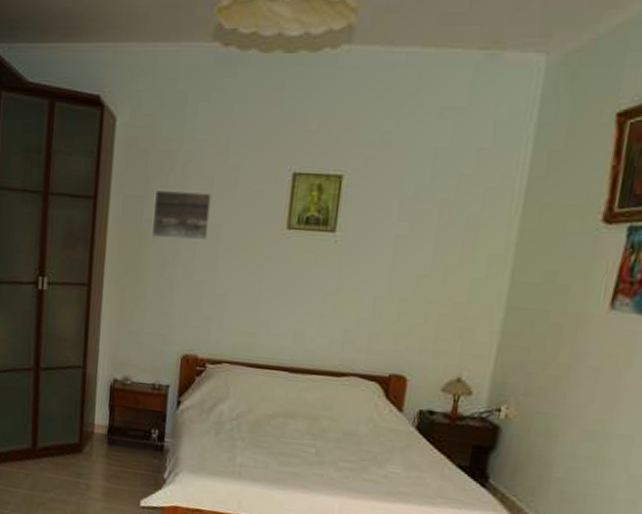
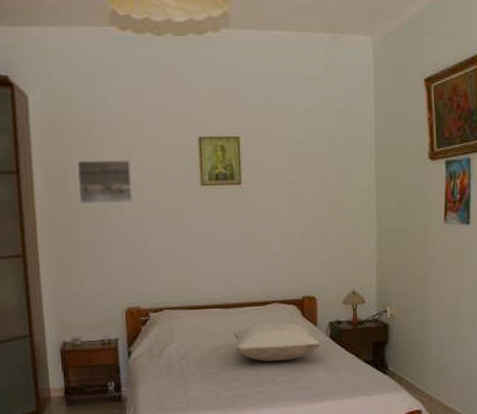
pillow: none [296,396,402,446] -> present [233,322,320,362]

